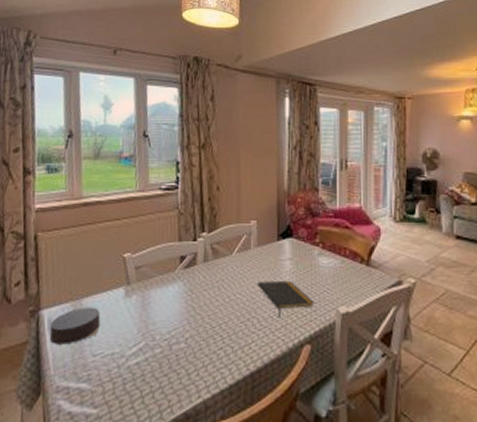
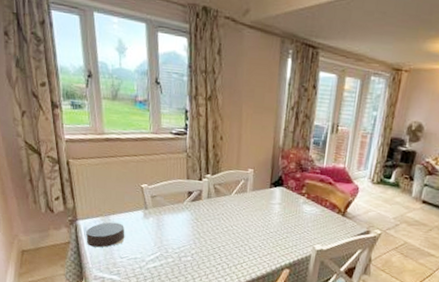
notepad: present [256,280,314,318] -> none [250,218,295,248]

